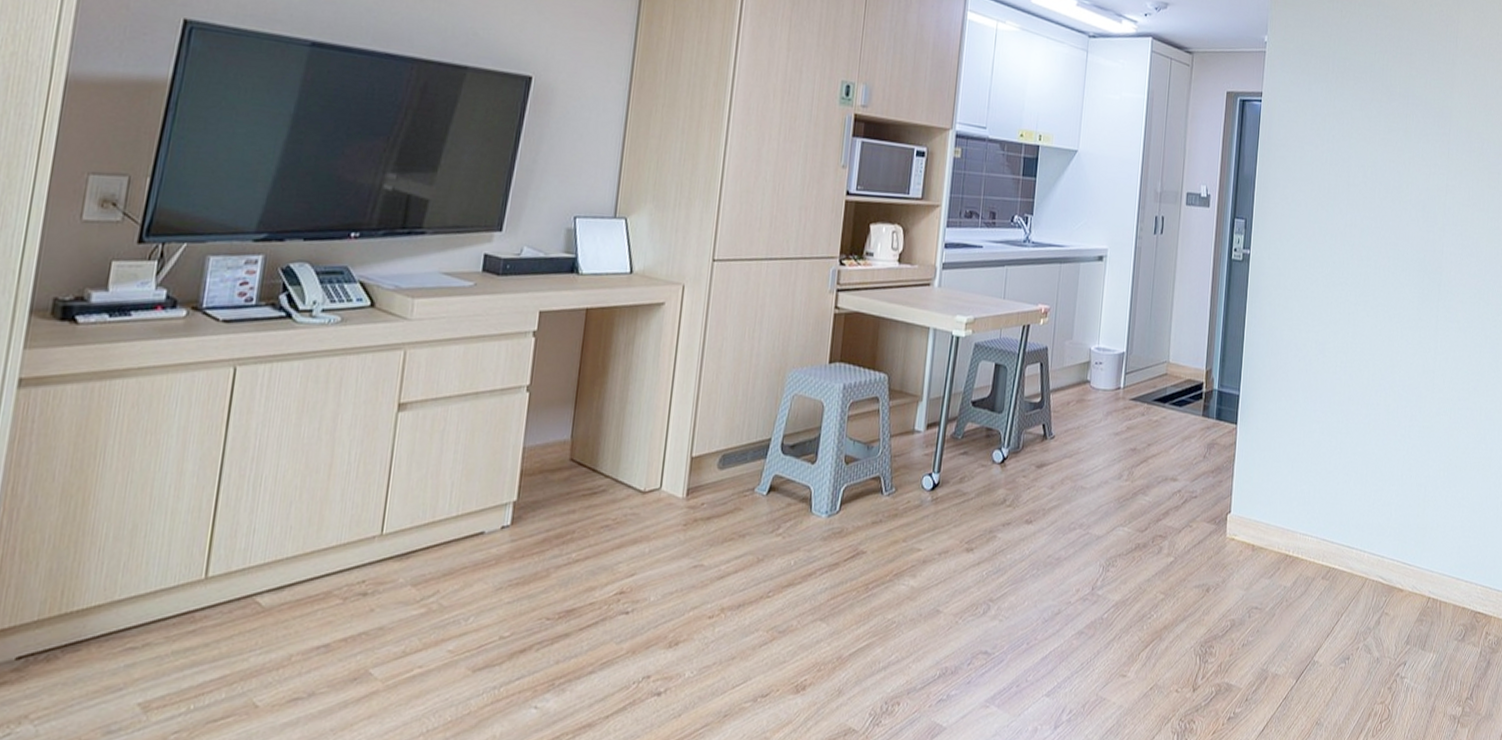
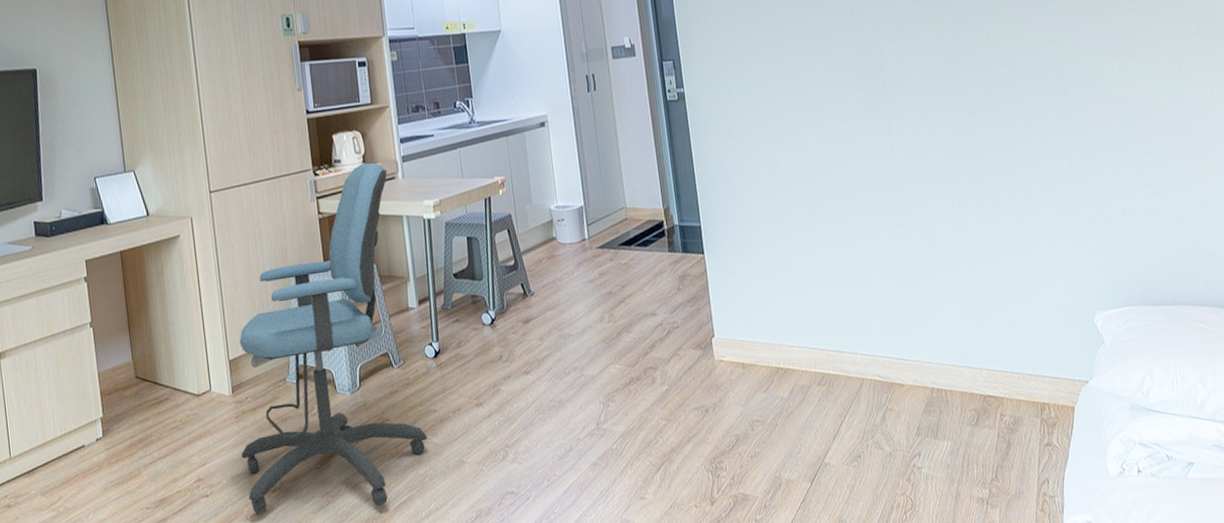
office chair: none [677,261,923,650] -> present [239,162,428,515]

